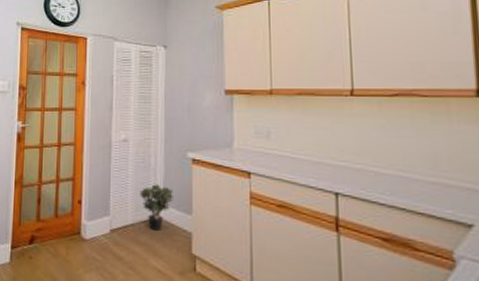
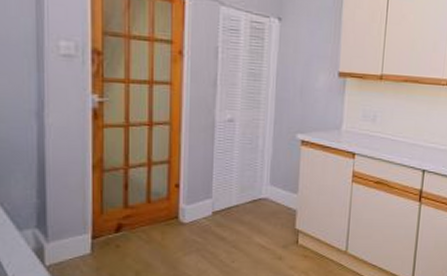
potted plant: present [140,184,174,231] -> none [245,165,282,210]

